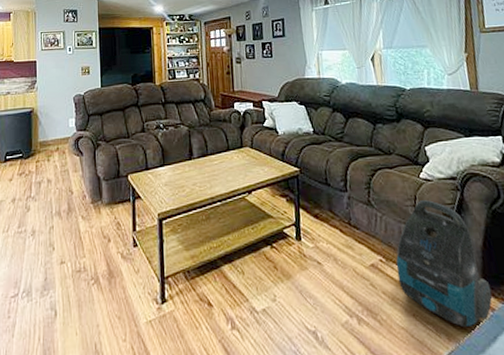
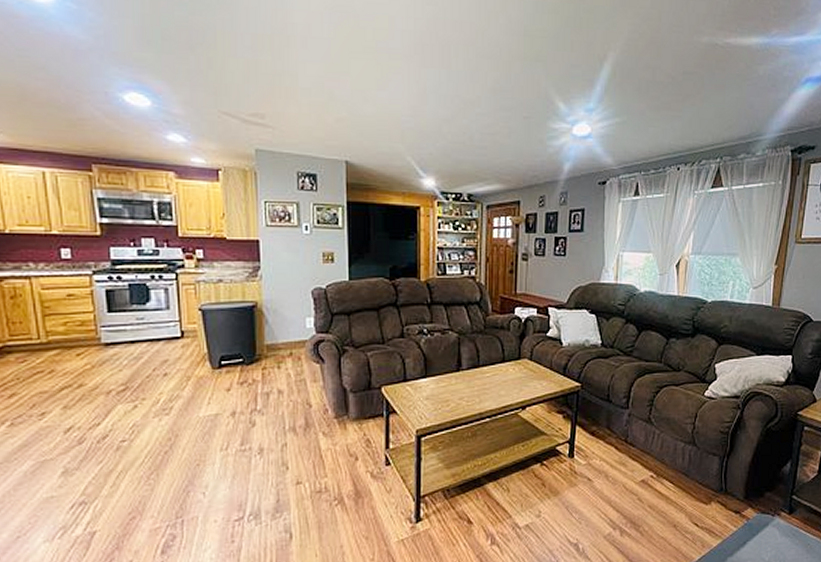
vacuum cleaner: present [396,200,492,328] -> none [665,418,750,536]

